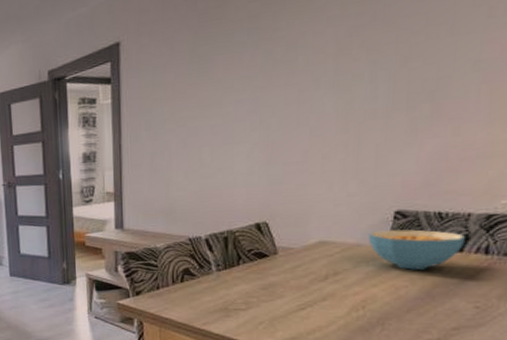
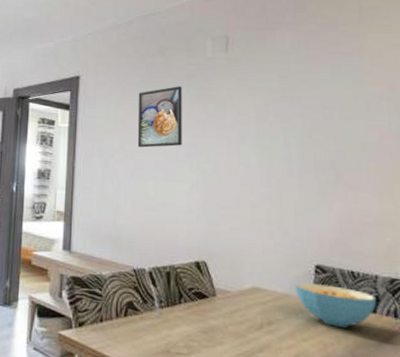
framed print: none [189,32,242,113] -> present [137,86,182,148]

